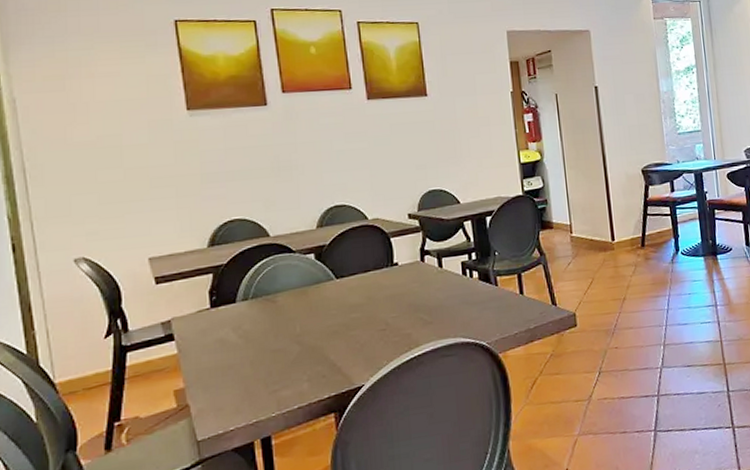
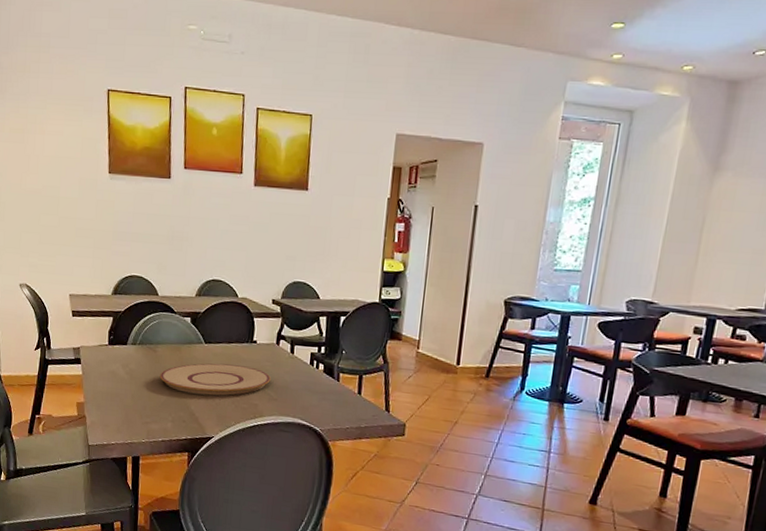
plate: none [284,293,421,342] -> present [159,363,271,396]

